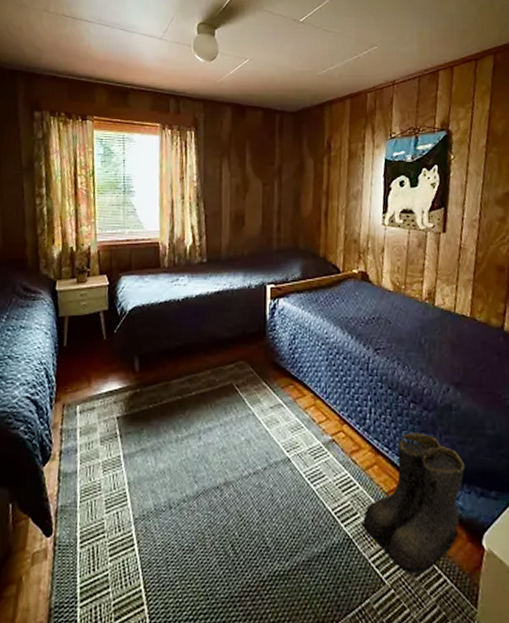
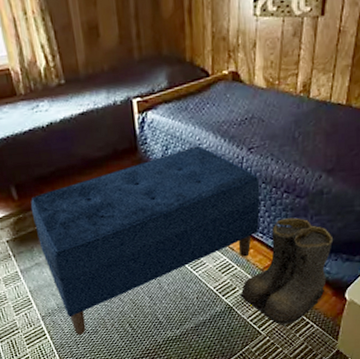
bench: none [149,339,387,552] -> present [31,145,261,335]

